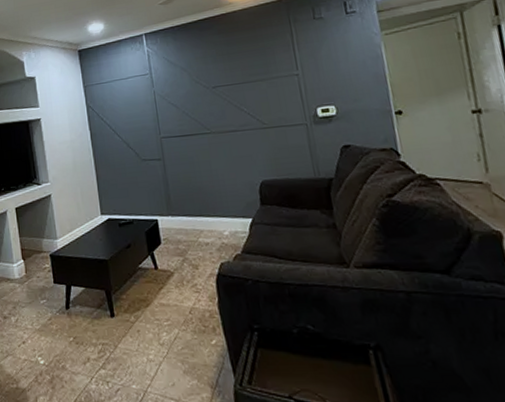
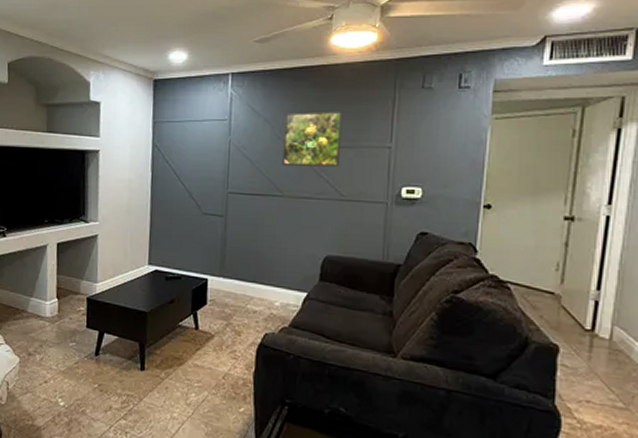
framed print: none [198,50,256,105] -> present [282,110,343,167]

